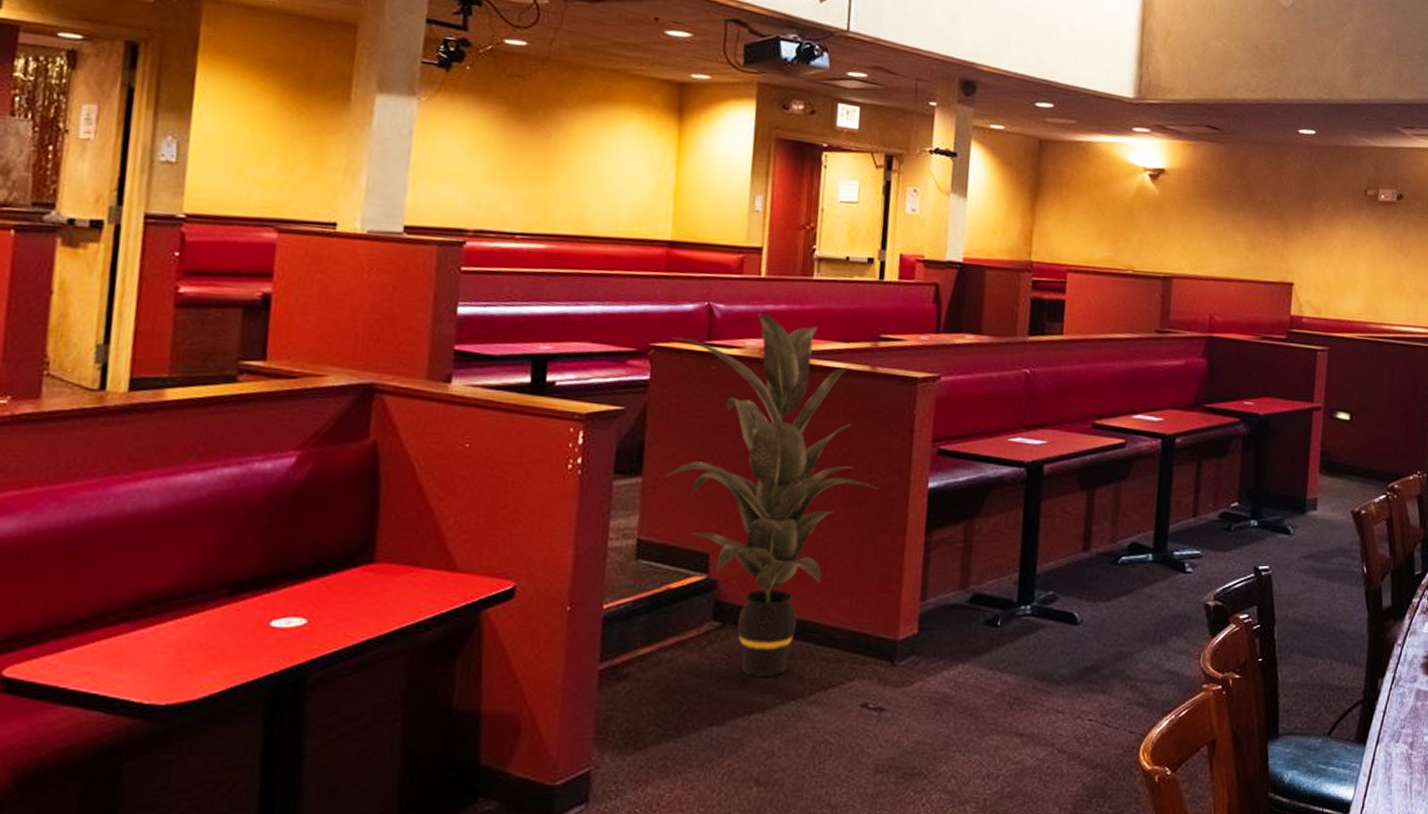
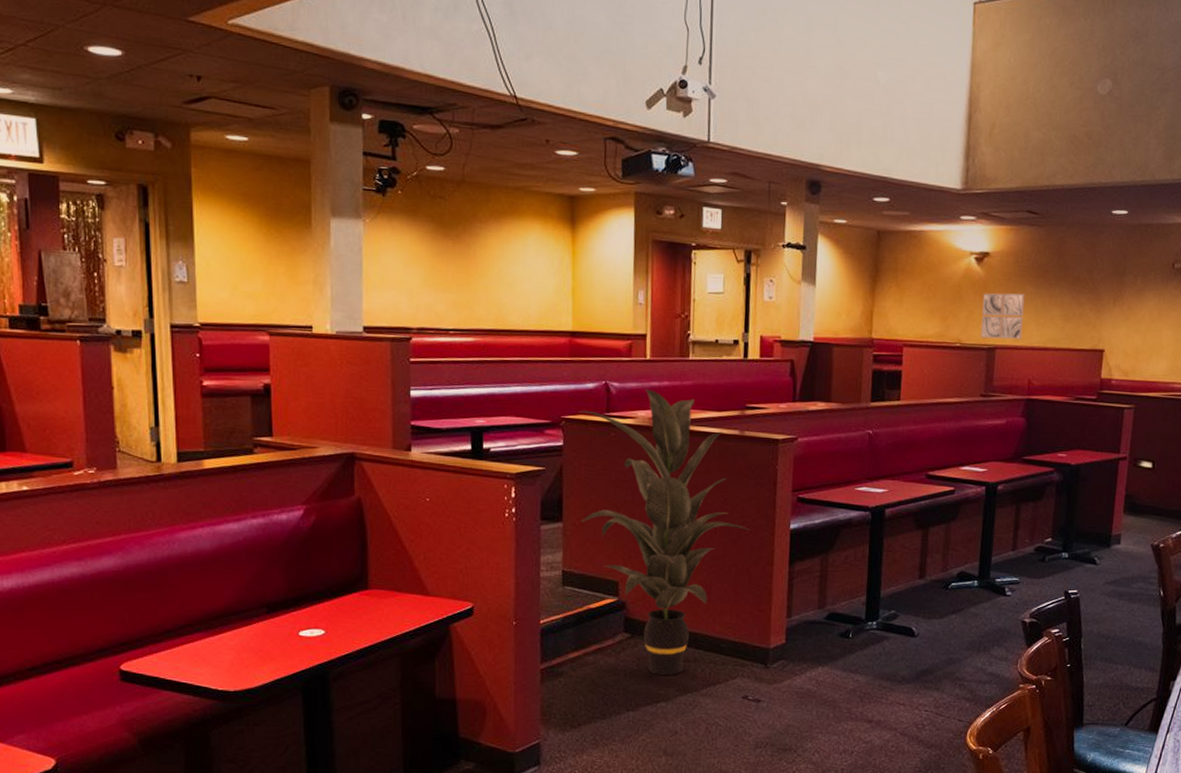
wall art: none [1155,214,1205,268] -> present [980,293,1025,339]

